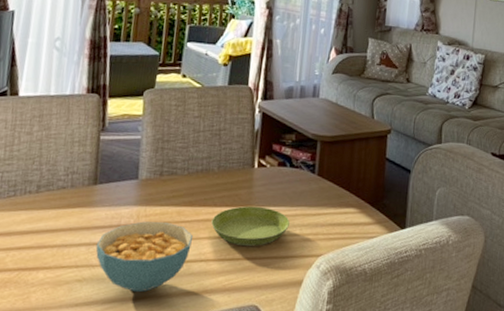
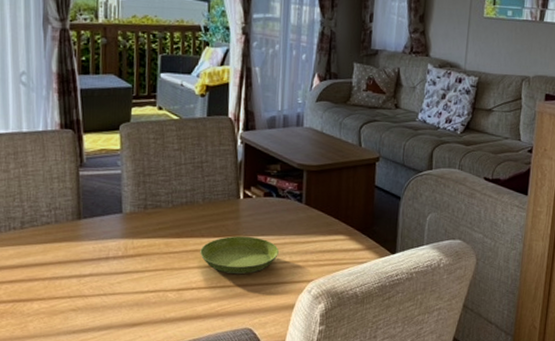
cereal bowl: present [95,221,193,293] -> none [87,253,182,320]

